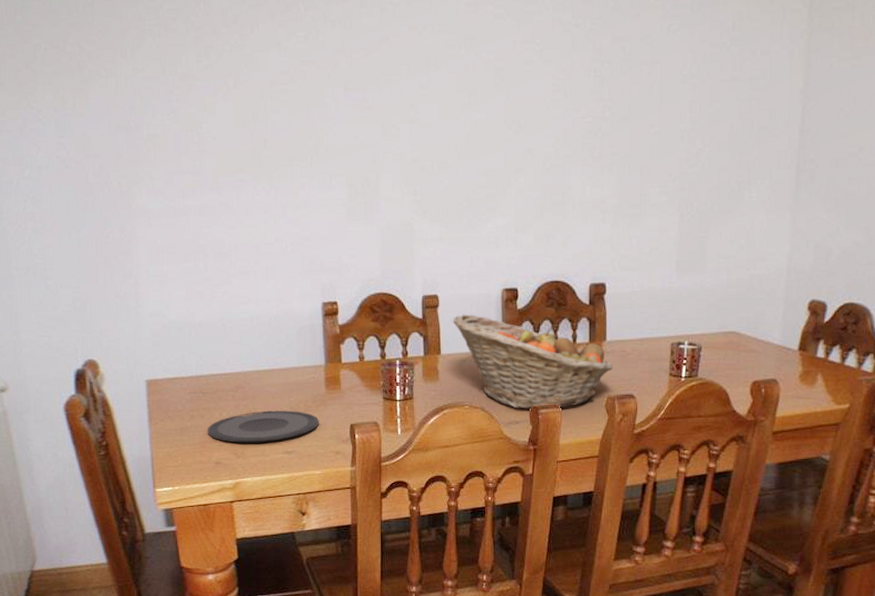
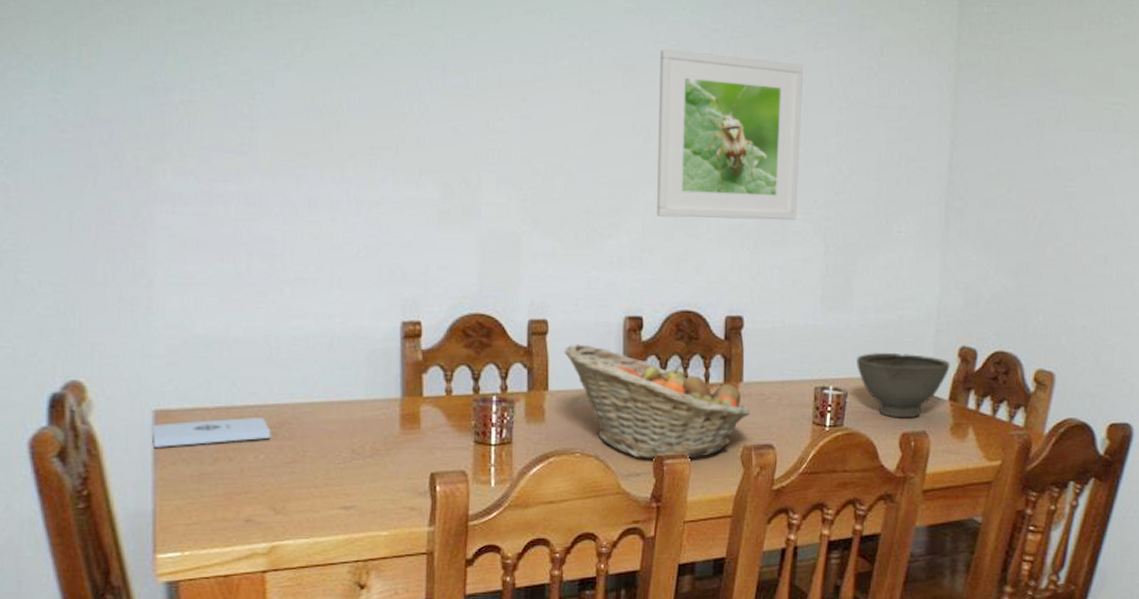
notepad: none [145,383,230,408] -> present [151,416,271,447]
plate: present [207,410,320,443] -> none [236,453,391,495]
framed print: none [527,47,658,199] -> present [657,49,803,220]
bowl: none [710,308,800,368] -> present [857,352,950,419]

